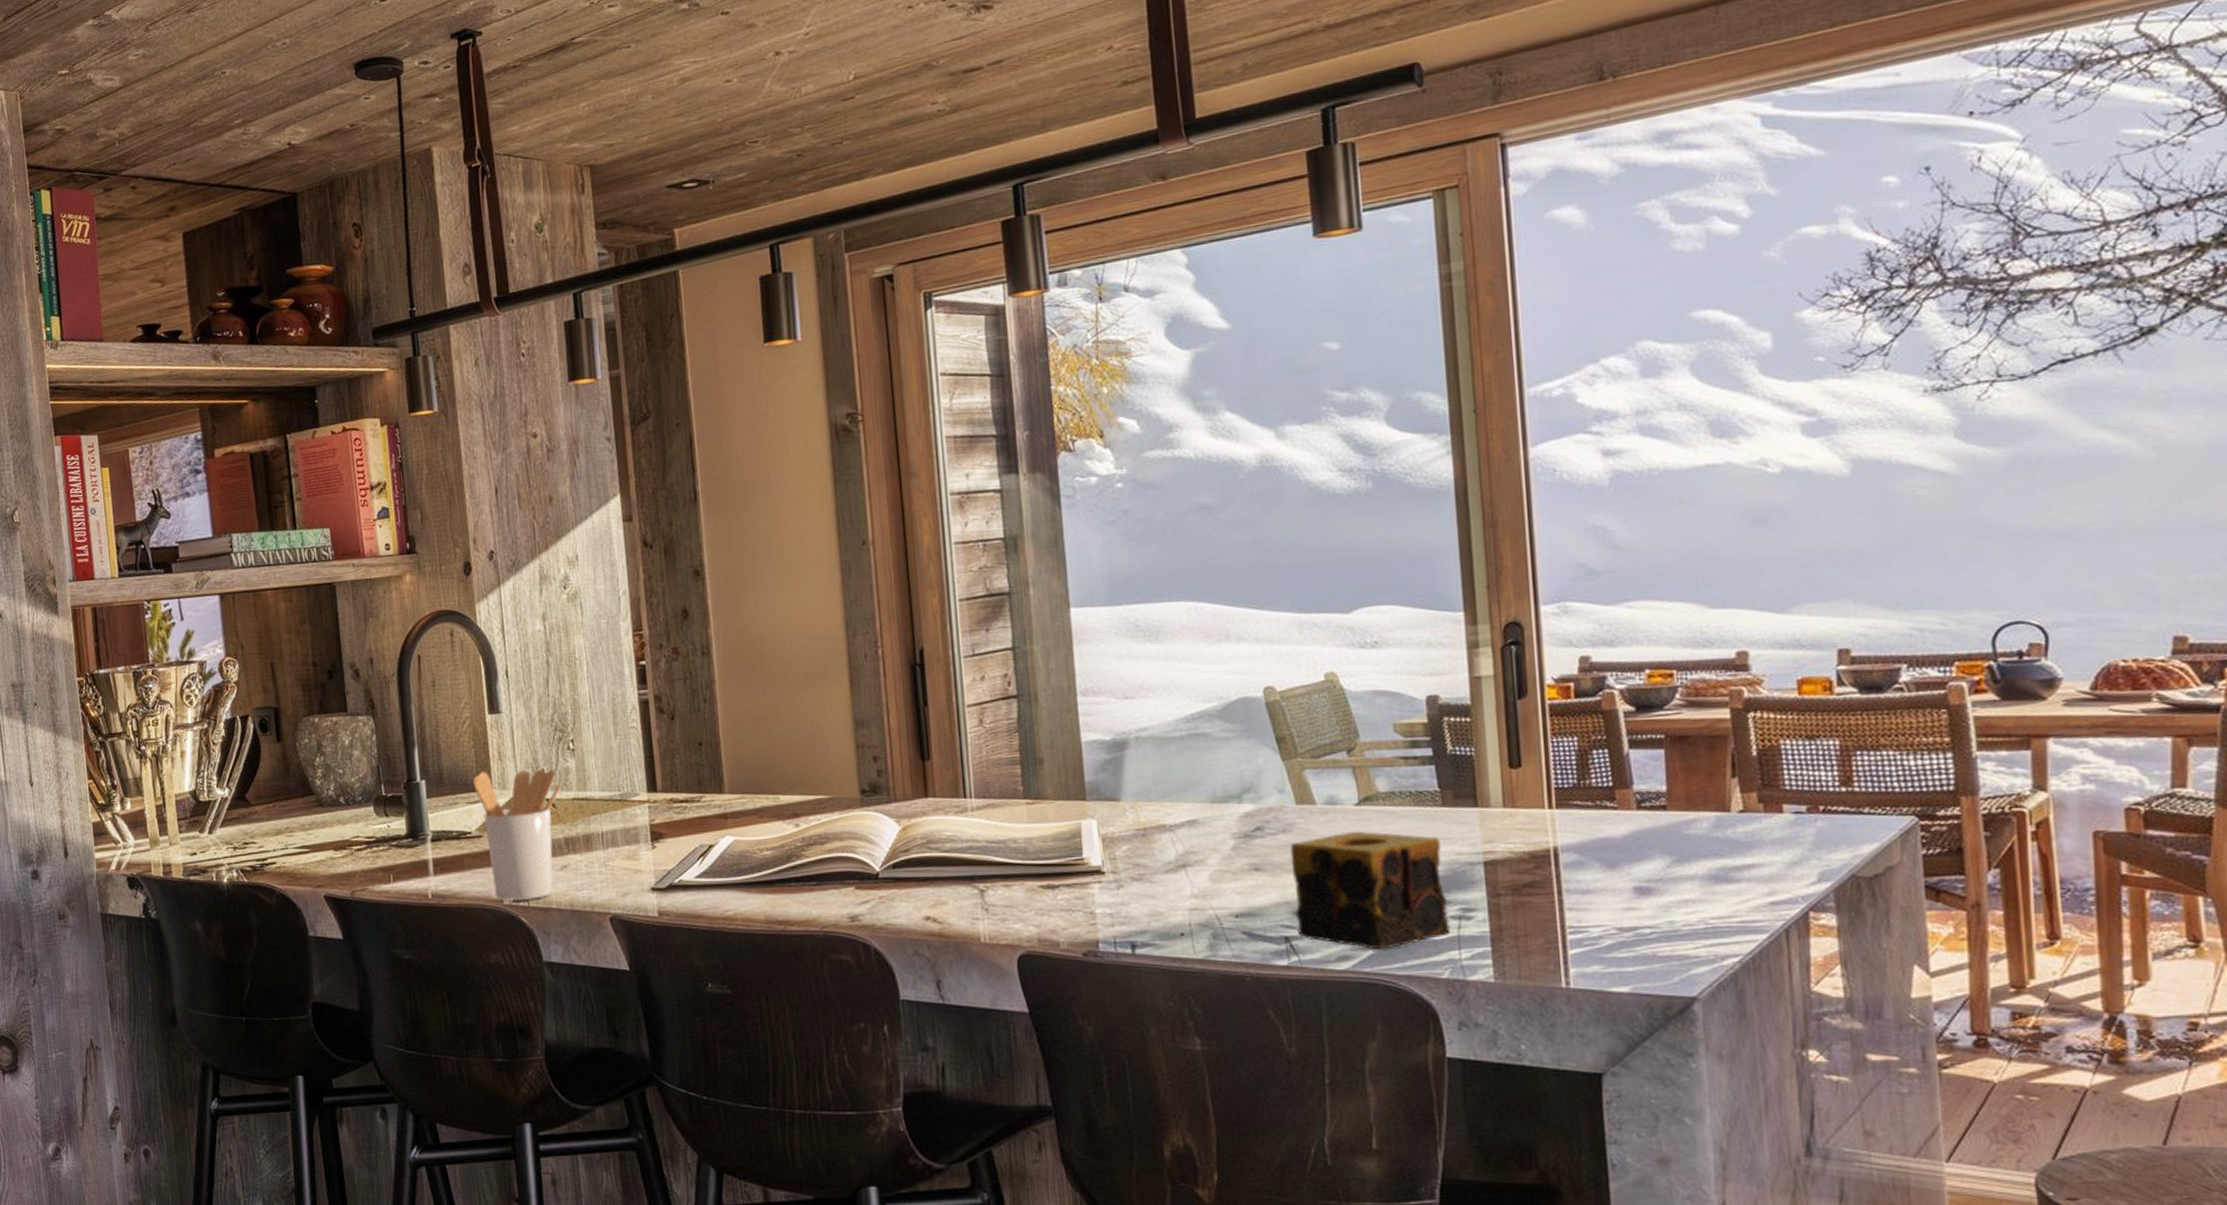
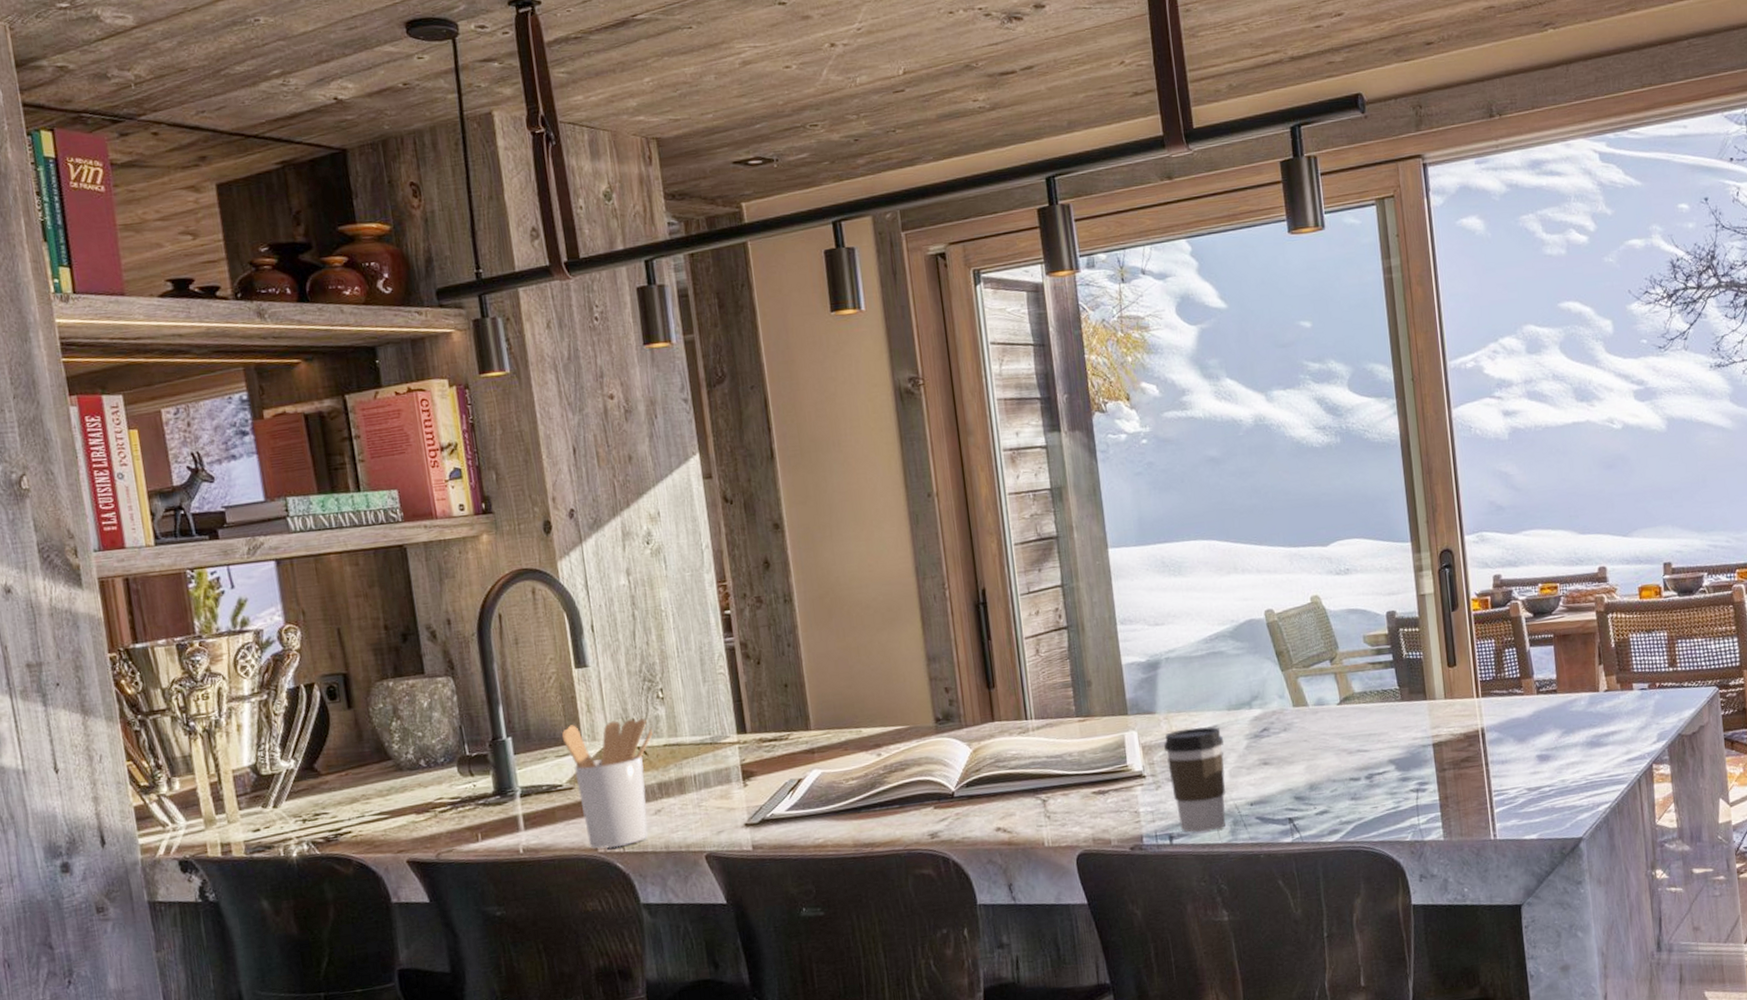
coffee cup: none [1129,820,1205,944] -> present [1164,726,1226,833]
candle: present [1289,830,1450,950] -> none [1290,725,1411,823]

